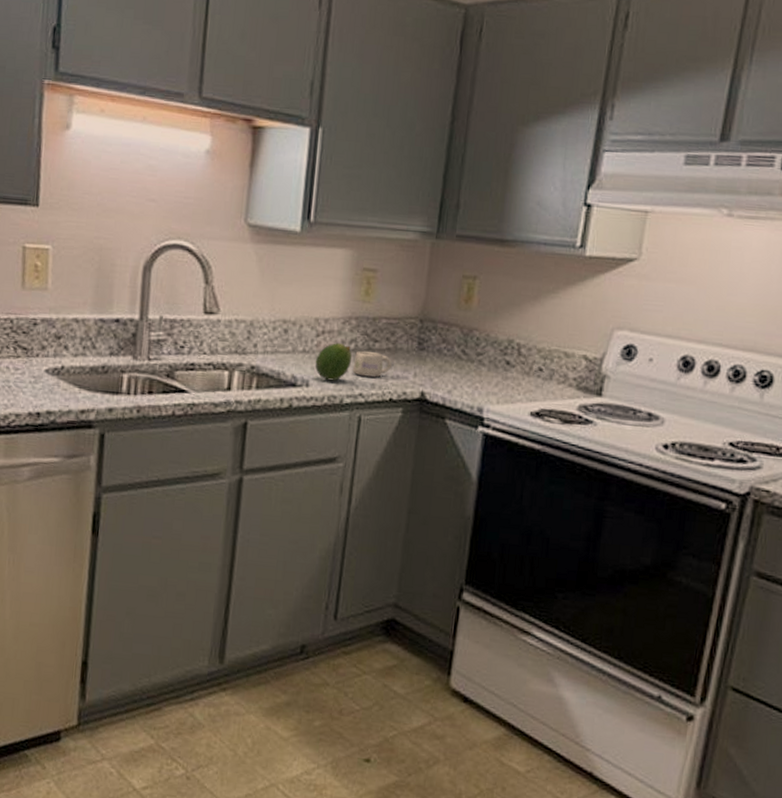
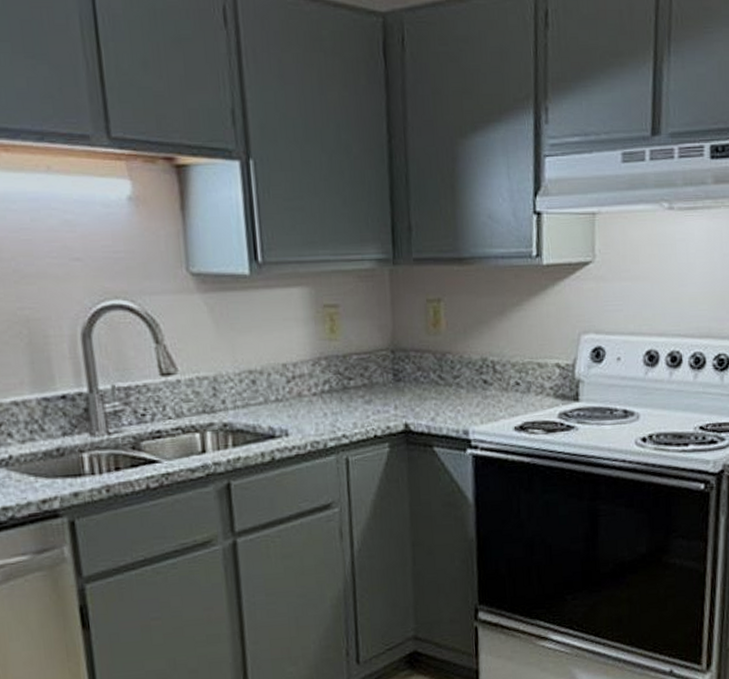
fruit: present [315,343,352,381] -> none [290,386,329,427]
mug: present [352,350,392,378] -> none [330,390,370,417]

